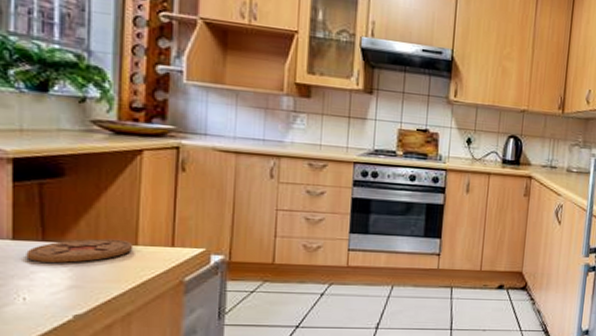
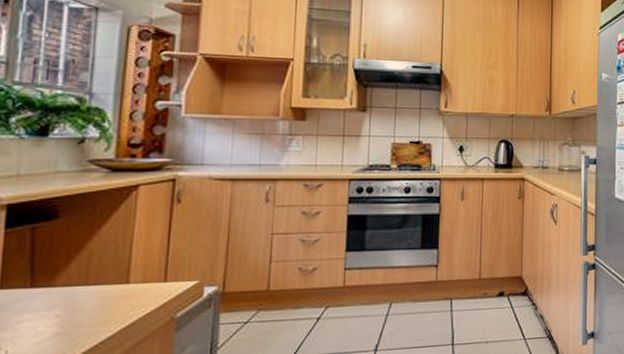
coaster: present [26,238,134,263] -> none [12,278,125,311]

